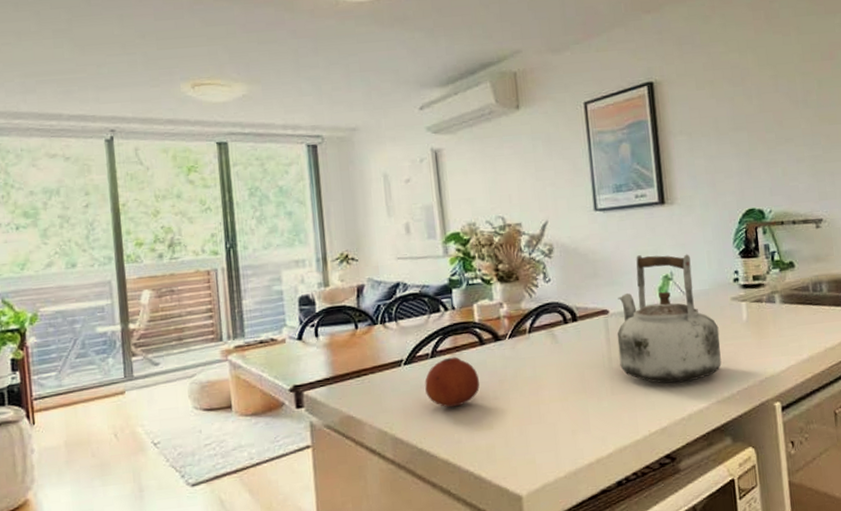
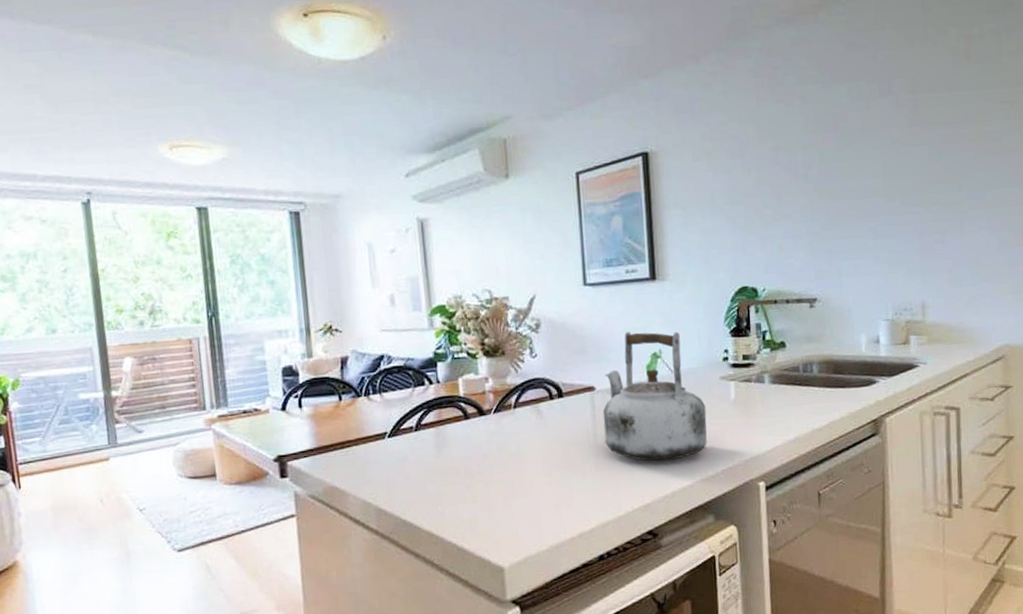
fruit: present [425,357,480,408] -> none [409,430,464,481]

